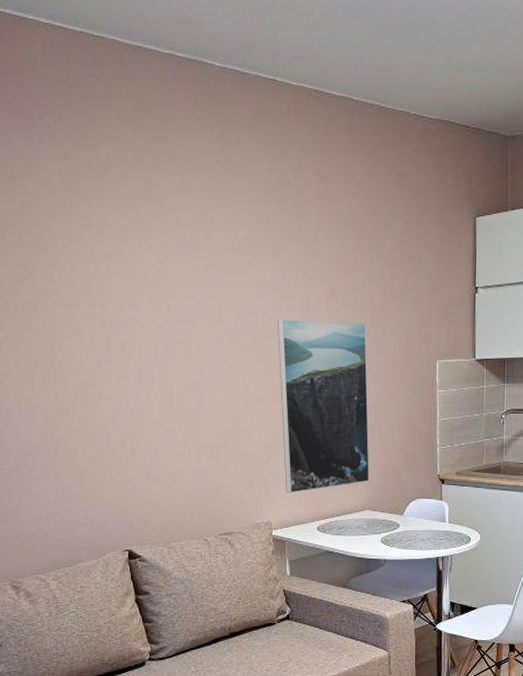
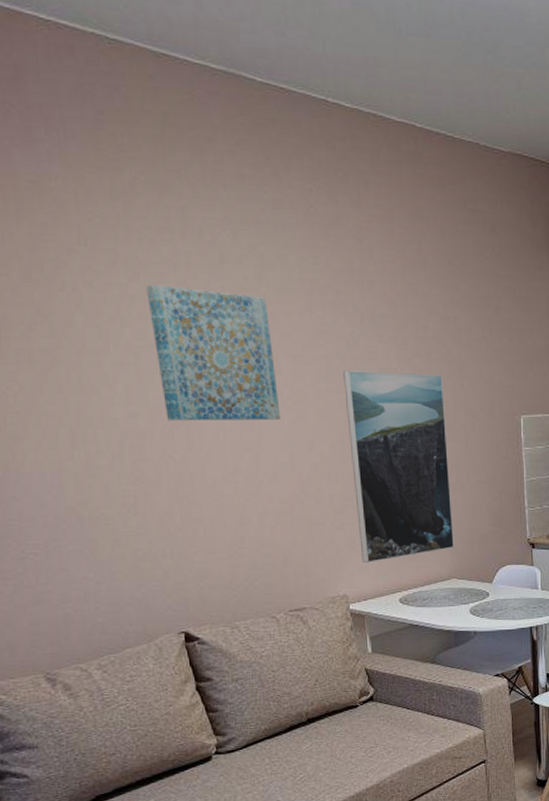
wall art: none [113,246,221,364] -> present [146,285,281,421]

